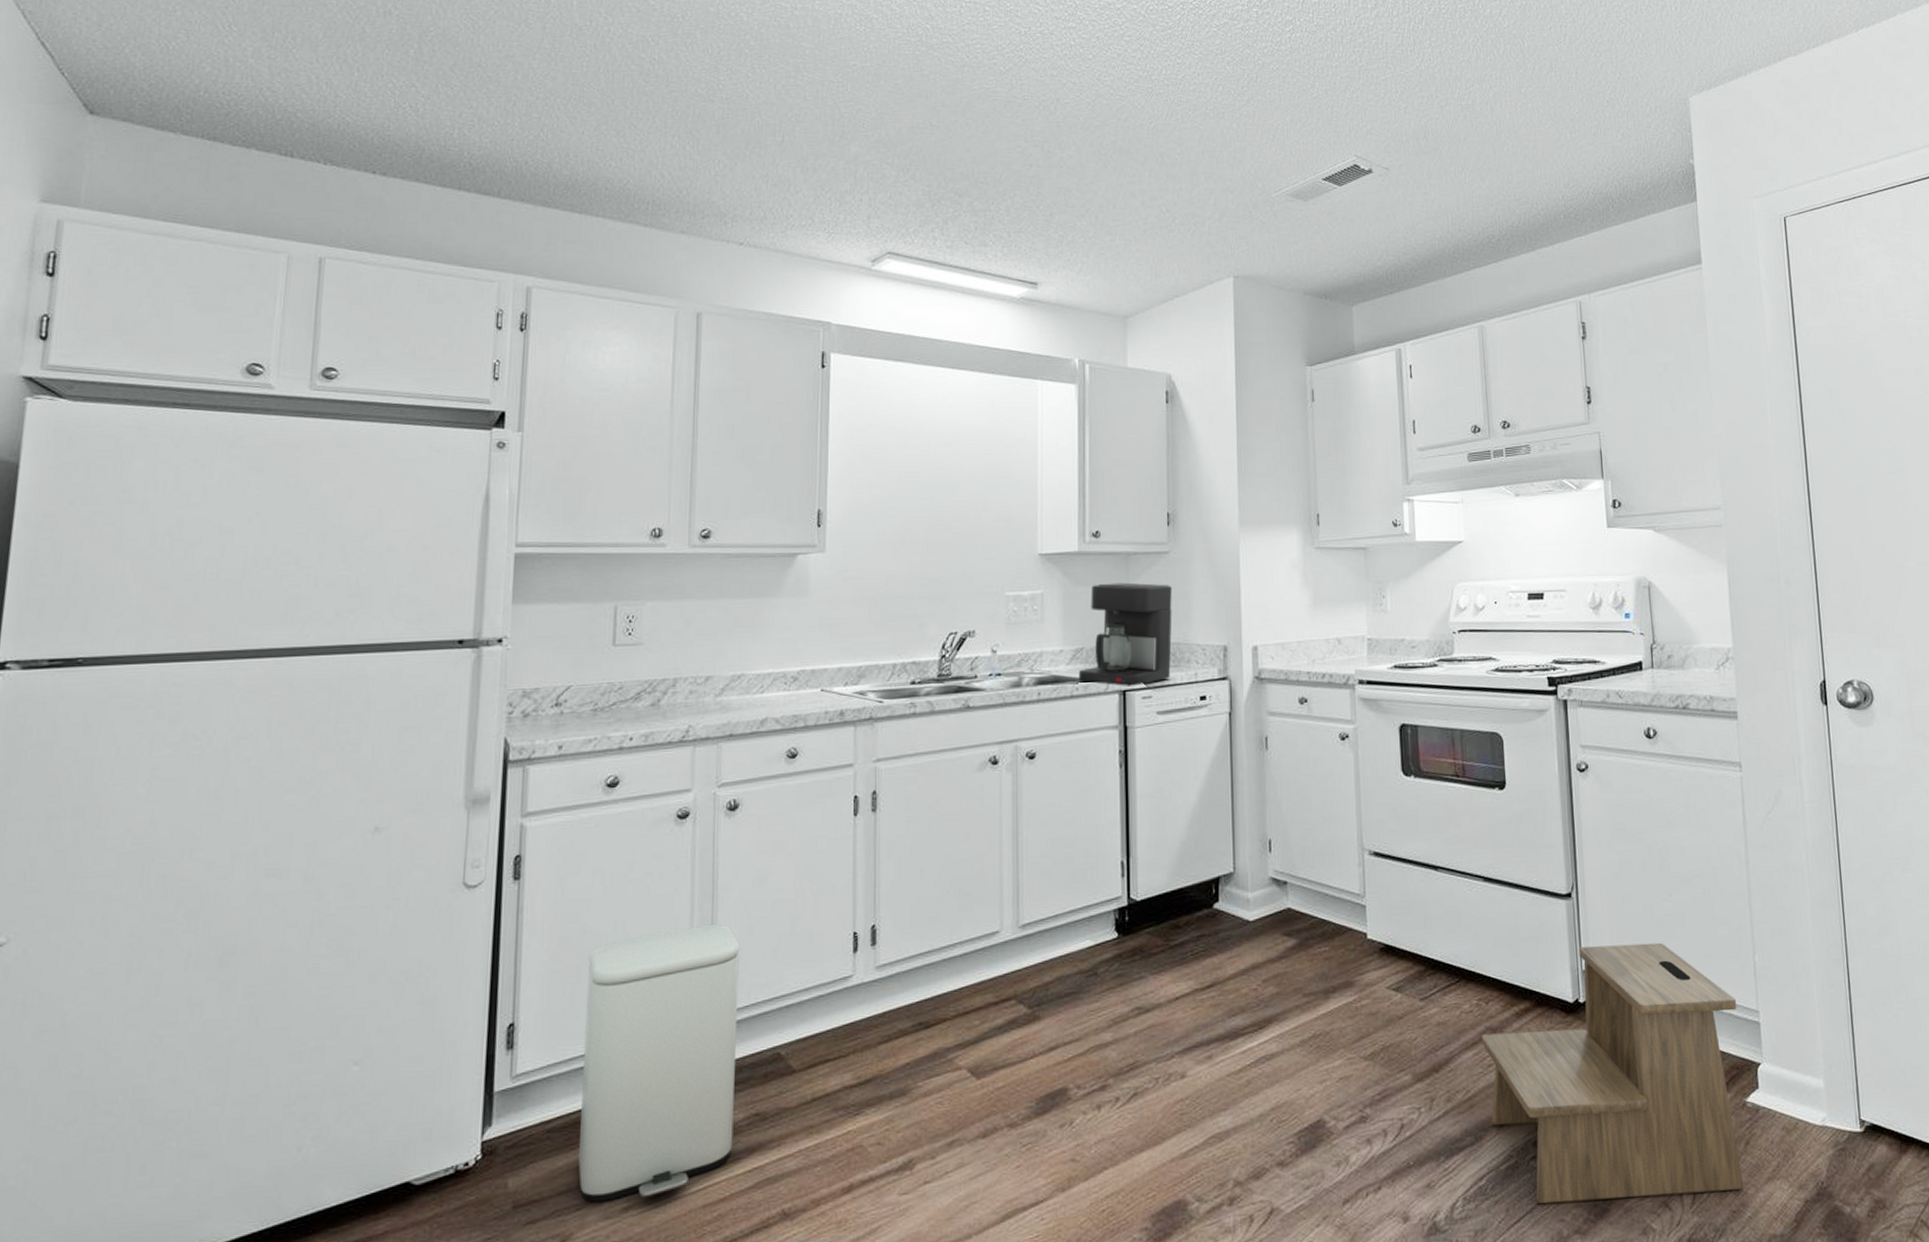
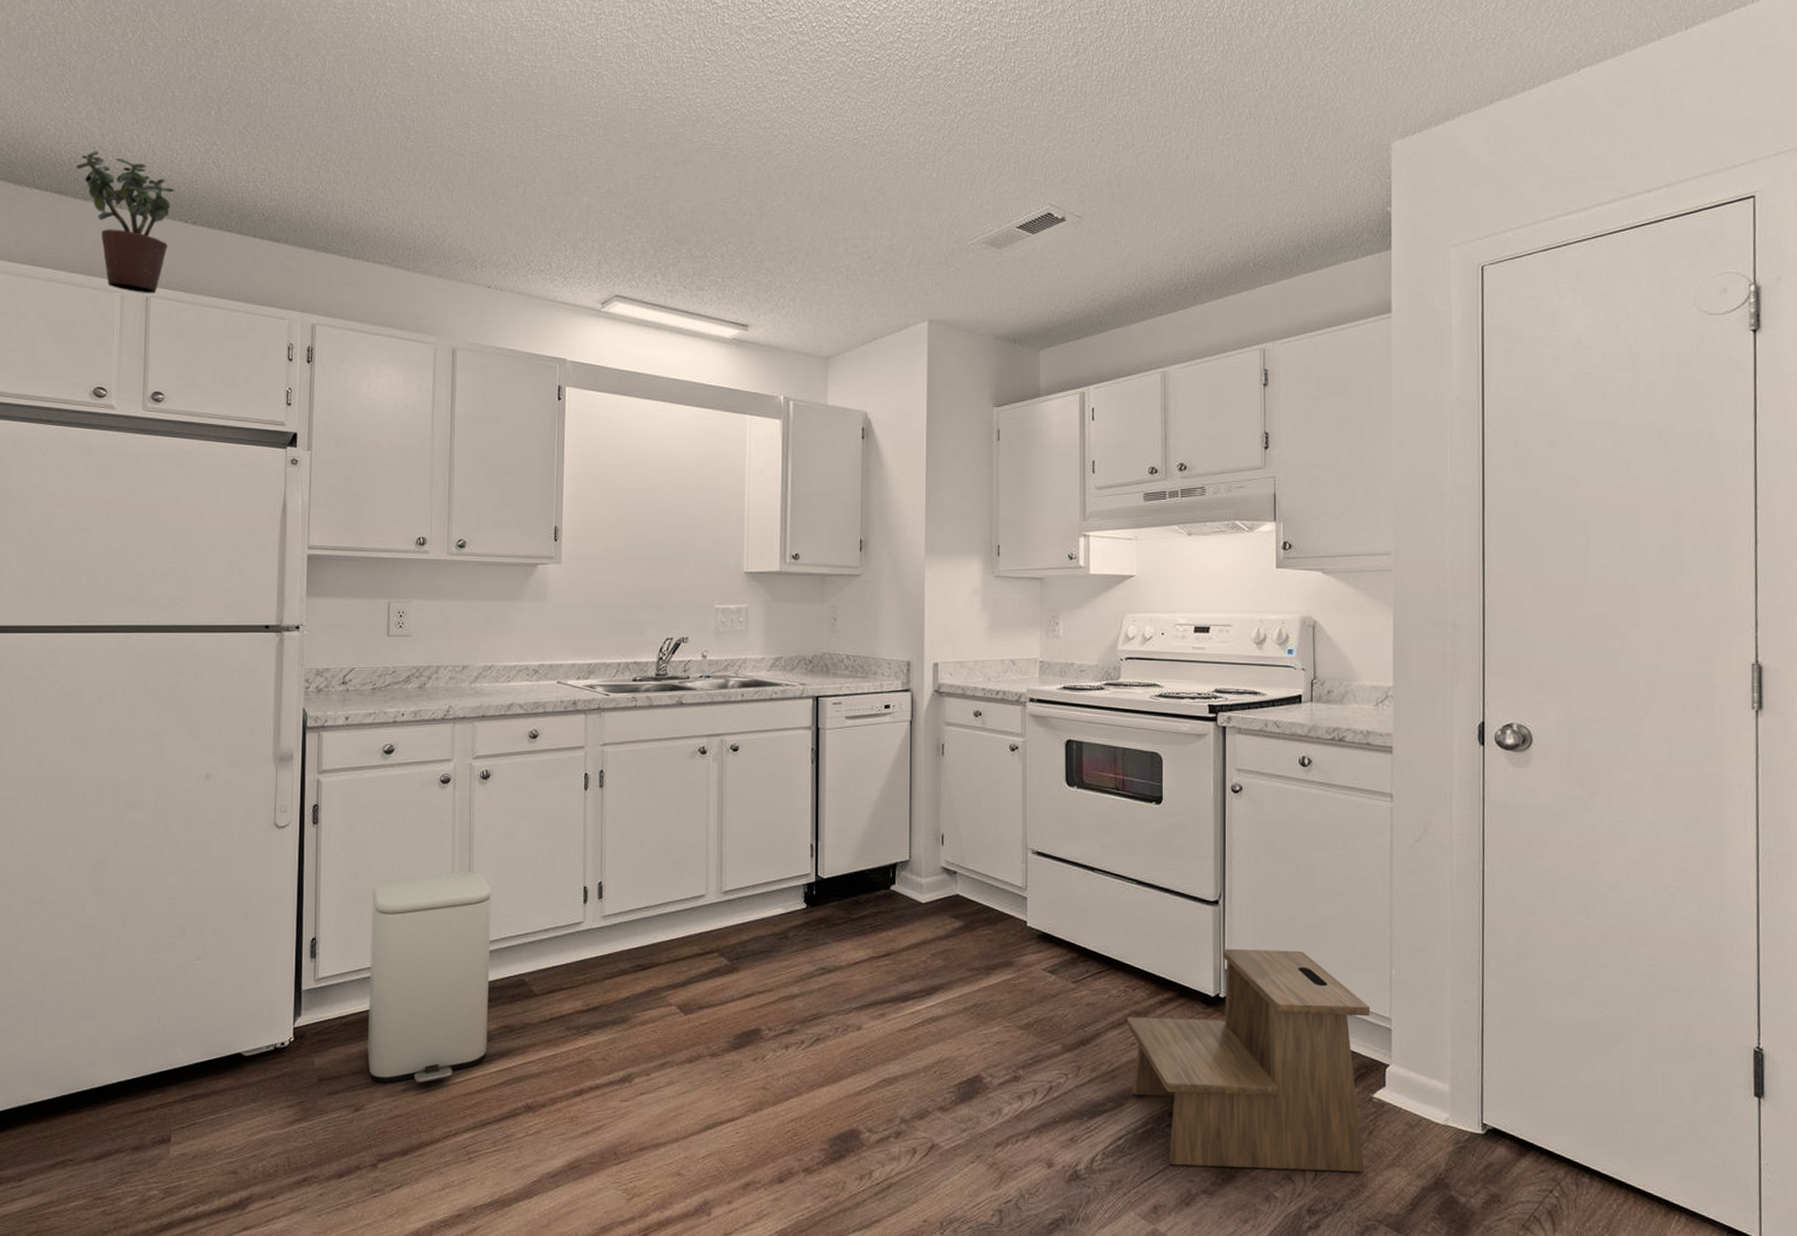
potted plant: none [236,92,361,255] -> present [76,151,175,294]
coffee maker: present [1078,582,1172,686] -> none [777,601,862,693]

